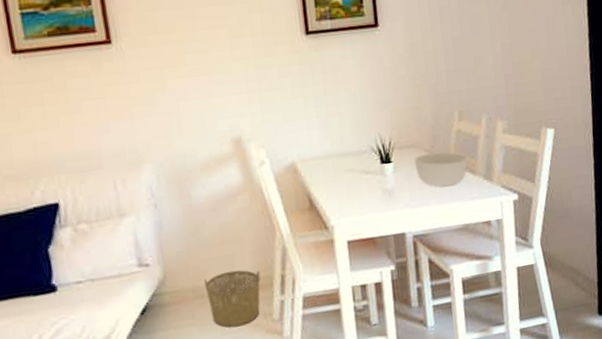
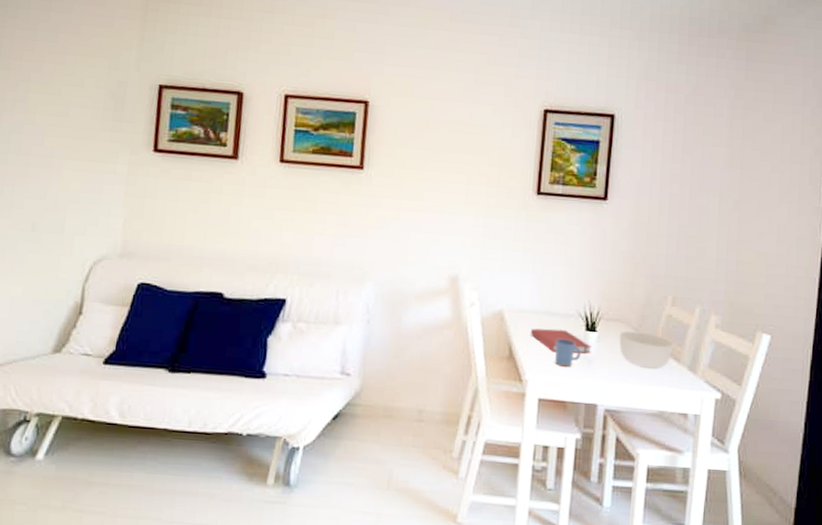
basket: present [204,270,261,328] -> none [395,399,449,456]
book: none [326,167,390,193] -> present [530,328,591,354]
mug: none [353,176,381,205] -> present [555,338,582,367]

